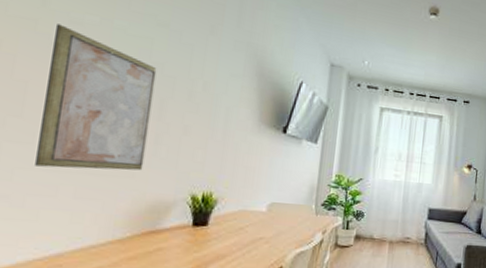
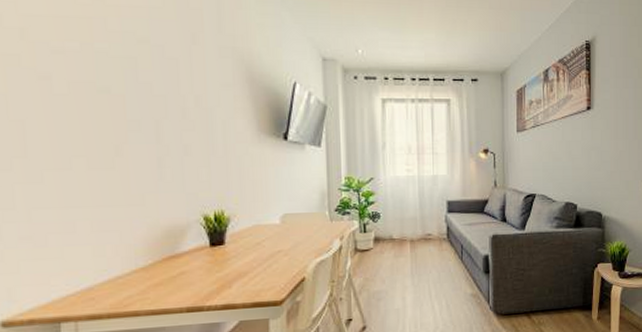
wall art: present [35,24,157,171] -> none [39,56,152,205]

